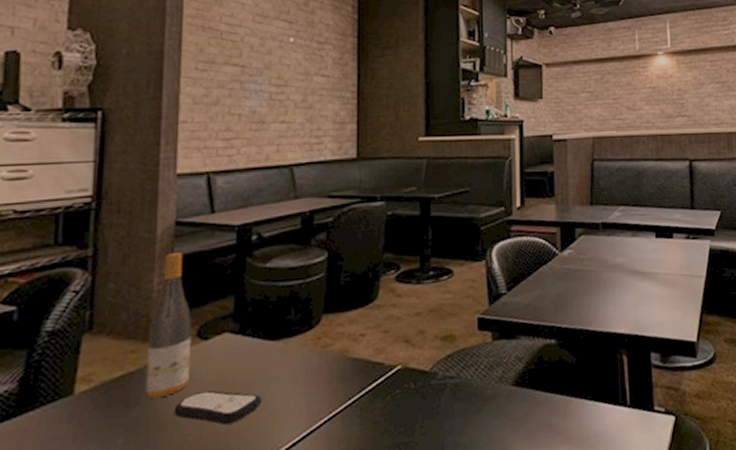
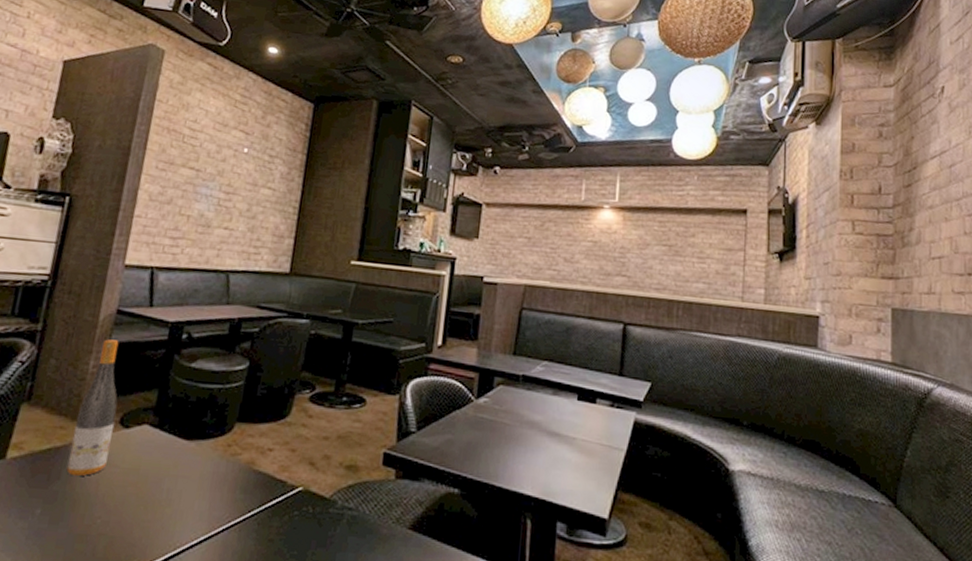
remote control: present [173,390,263,425] -> none [87,477,169,515]

